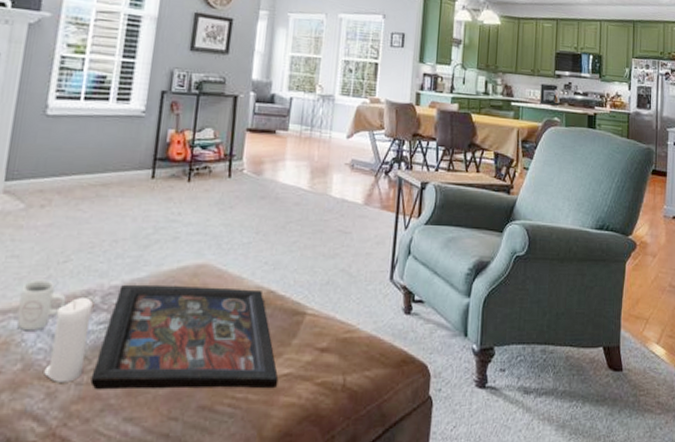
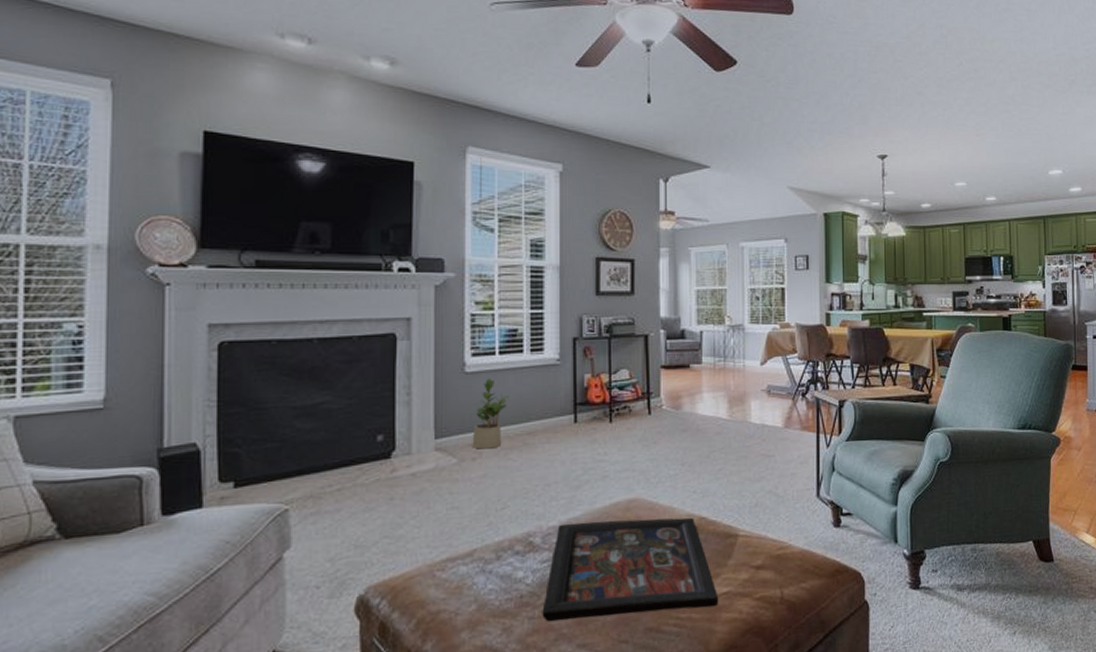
mug: present [17,279,67,331] -> none [465,526,509,575]
potted plant: none [42,123,88,197] -> present [472,378,509,450]
candle: present [44,296,93,382] -> none [498,538,534,619]

